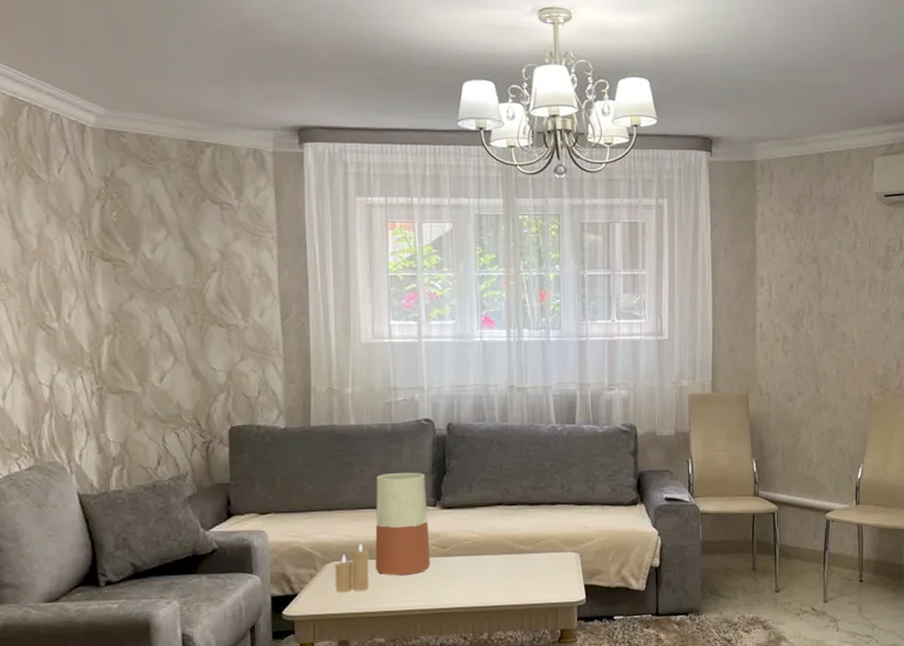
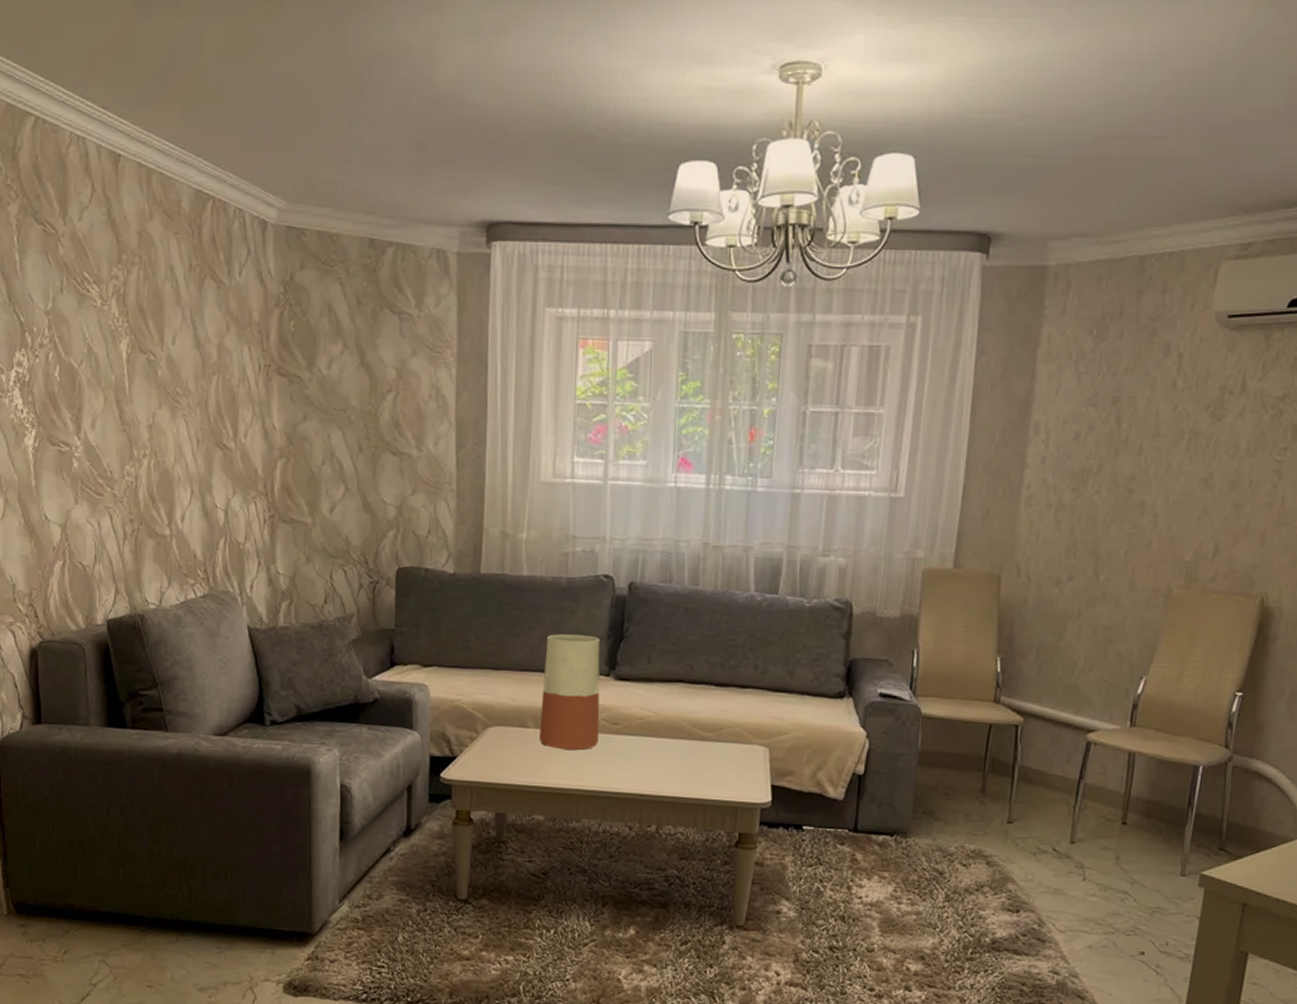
candle: present [335,544,369,593] -> none [495,710,533,763]

